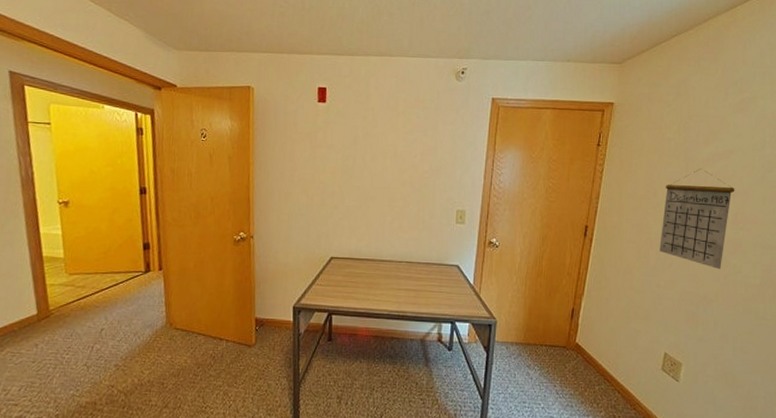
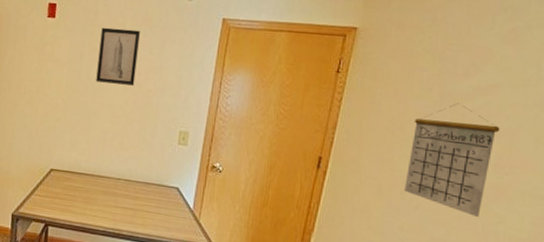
wall art: none [372,110,413,168] -> present [96,27,140,86]

